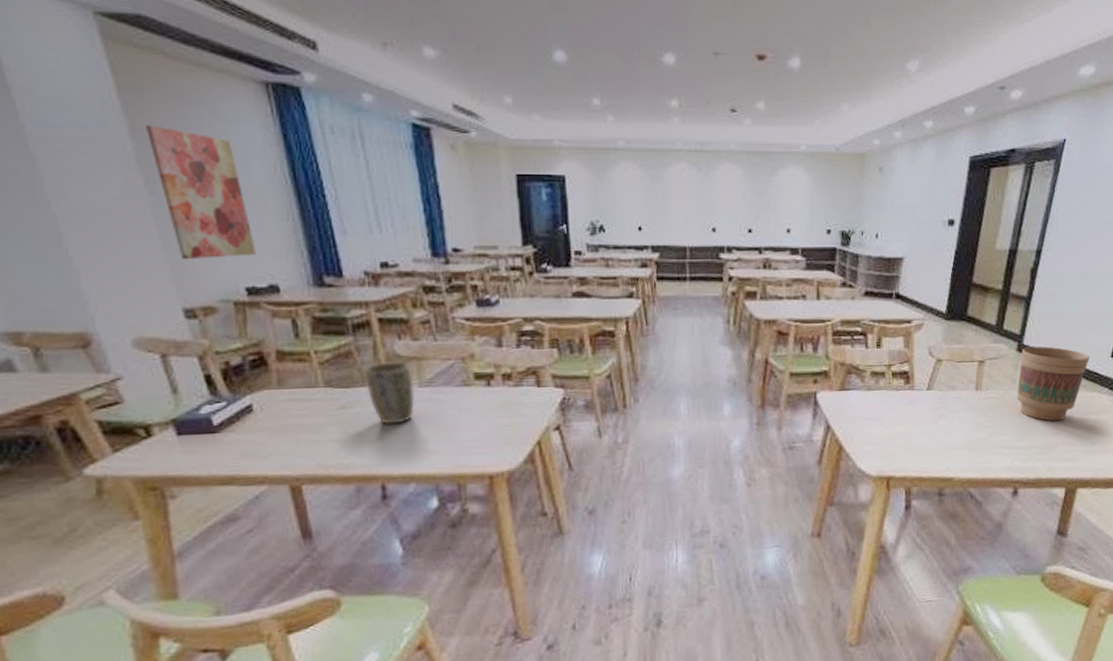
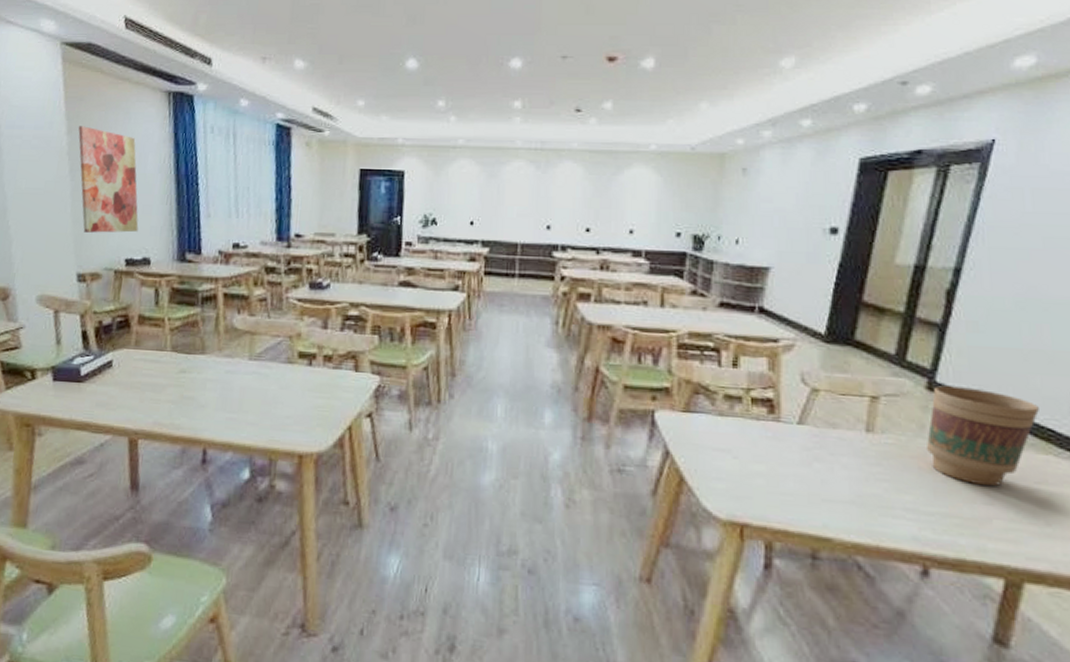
plant pot: present [365,362,415,425] -> none [205,334,245,393]

